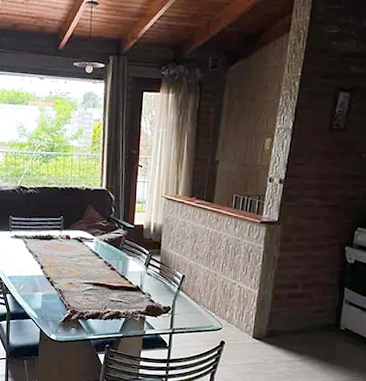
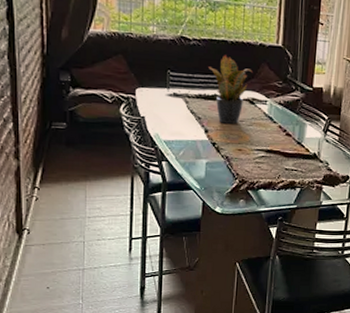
potted plant: none [43,200,80,261] -> present [208,55,253,125]

